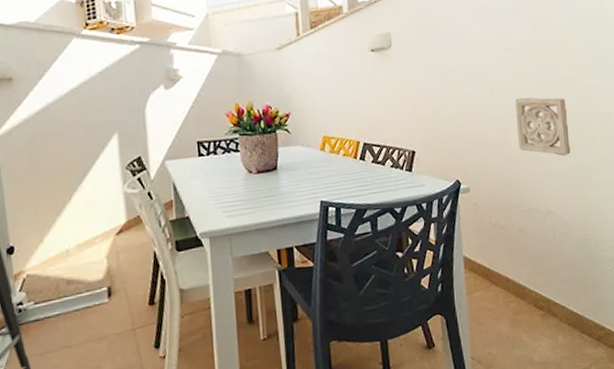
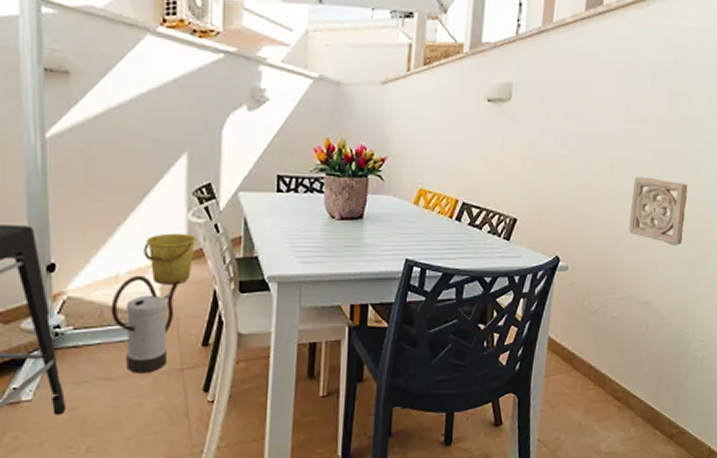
watering can: none [65,246,124,339] -> present [111,275,180,374]
bucket: none [89,204,134,253] -> present [144,233,197,285]

